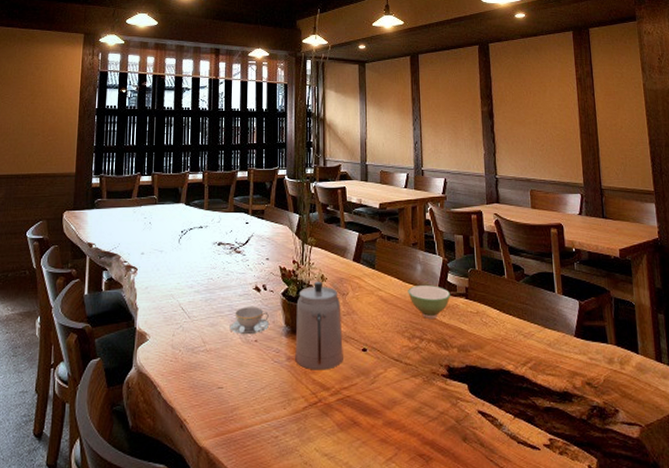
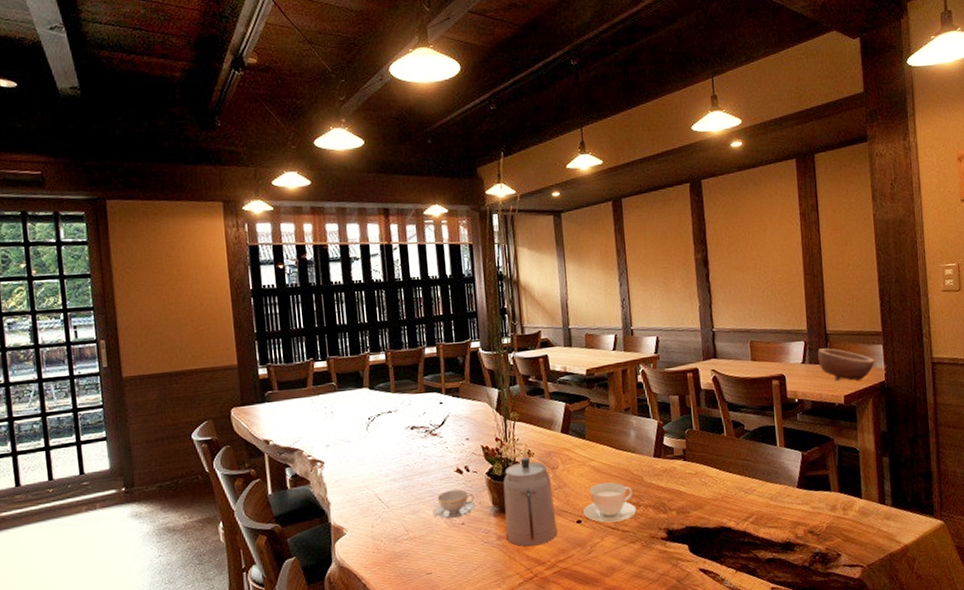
teacup: none [369,314,420,354] -> present [583,482,637,523]
bowl: present [408,284,451,318] -> none [622,450,668,484]
wooden bowl: none [593,202,648,236] -> present [818,348,875,381]

